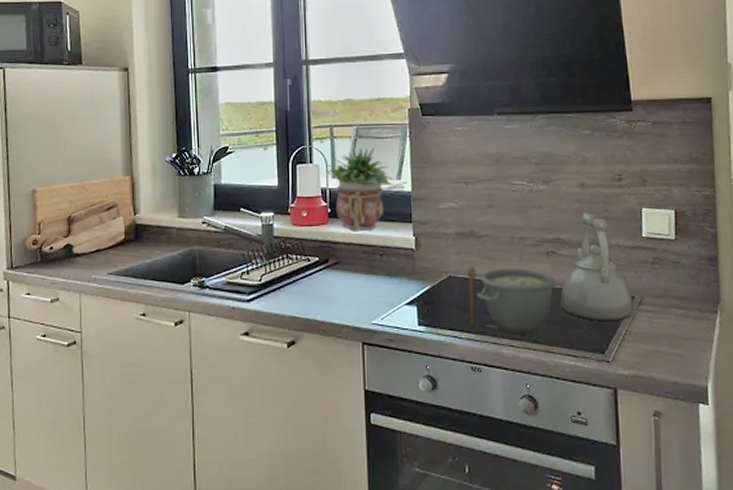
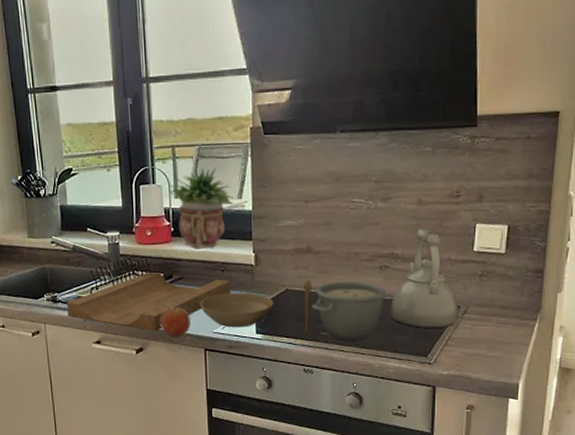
cutting board: none [214,255,391,323] -> present [66,271,231,332]
fruit: none [314,290,347,330] -> present [160,303,191,338]
bowl: none [357,279,437,319] -> present [200,292,274,328]

